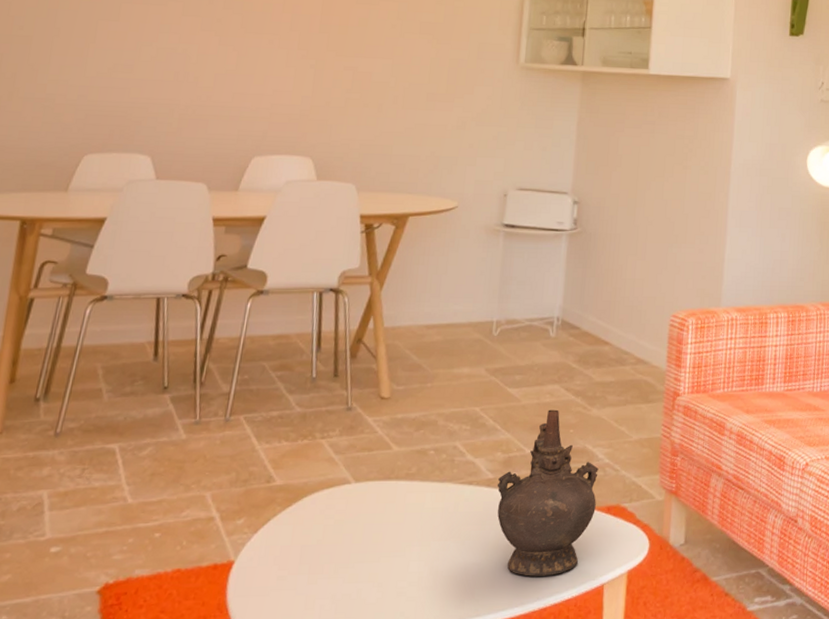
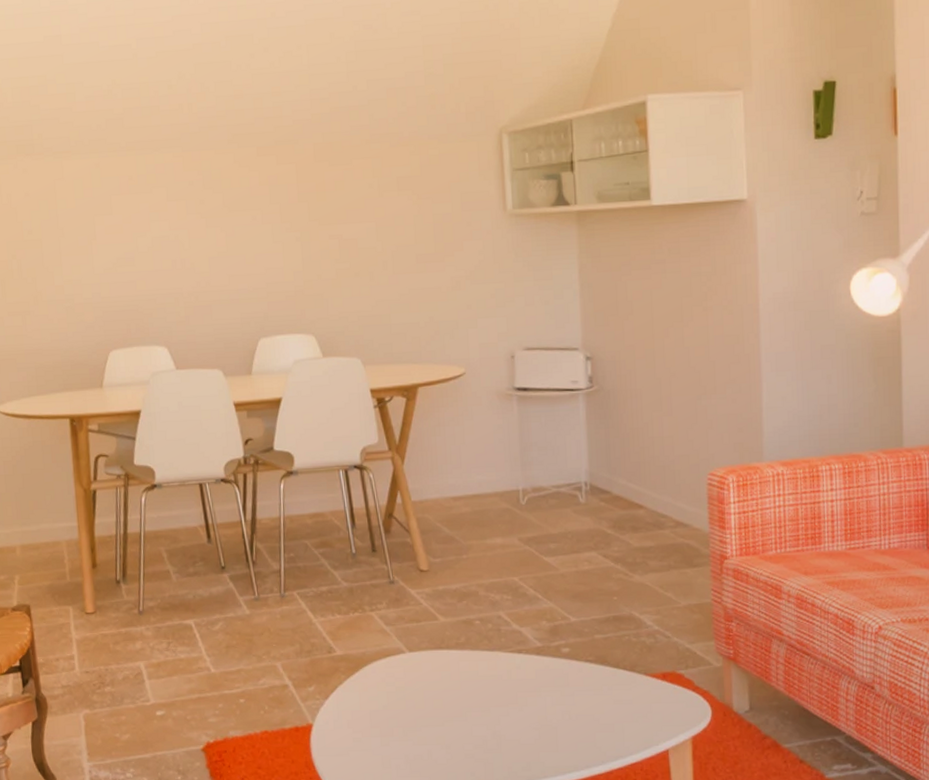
ceremonial vessel: present [497,409,599,577] -> none [546,577,651,741]

